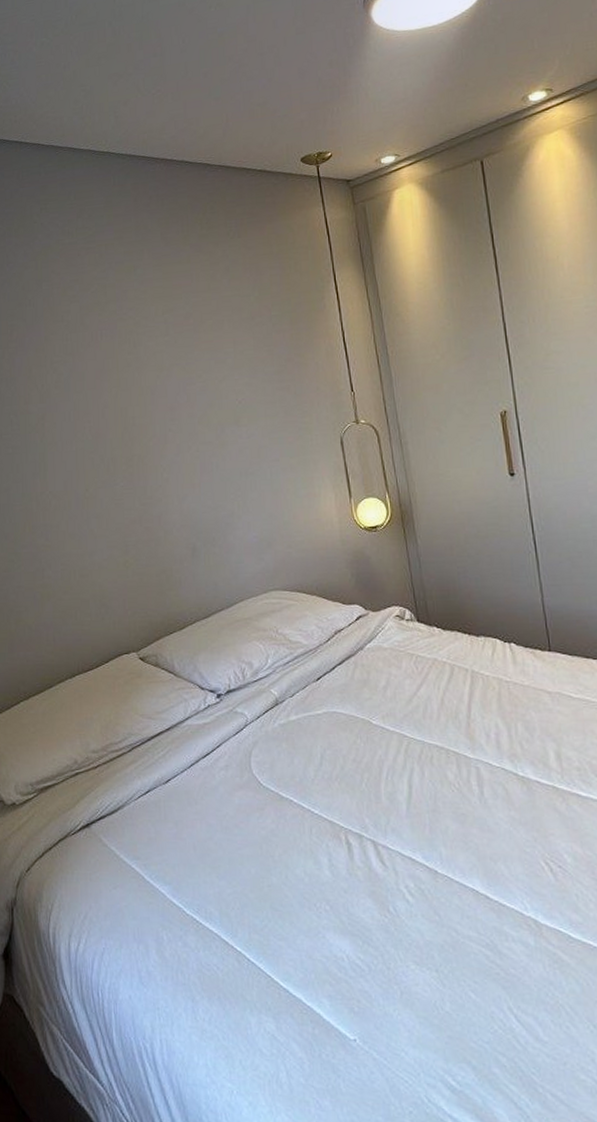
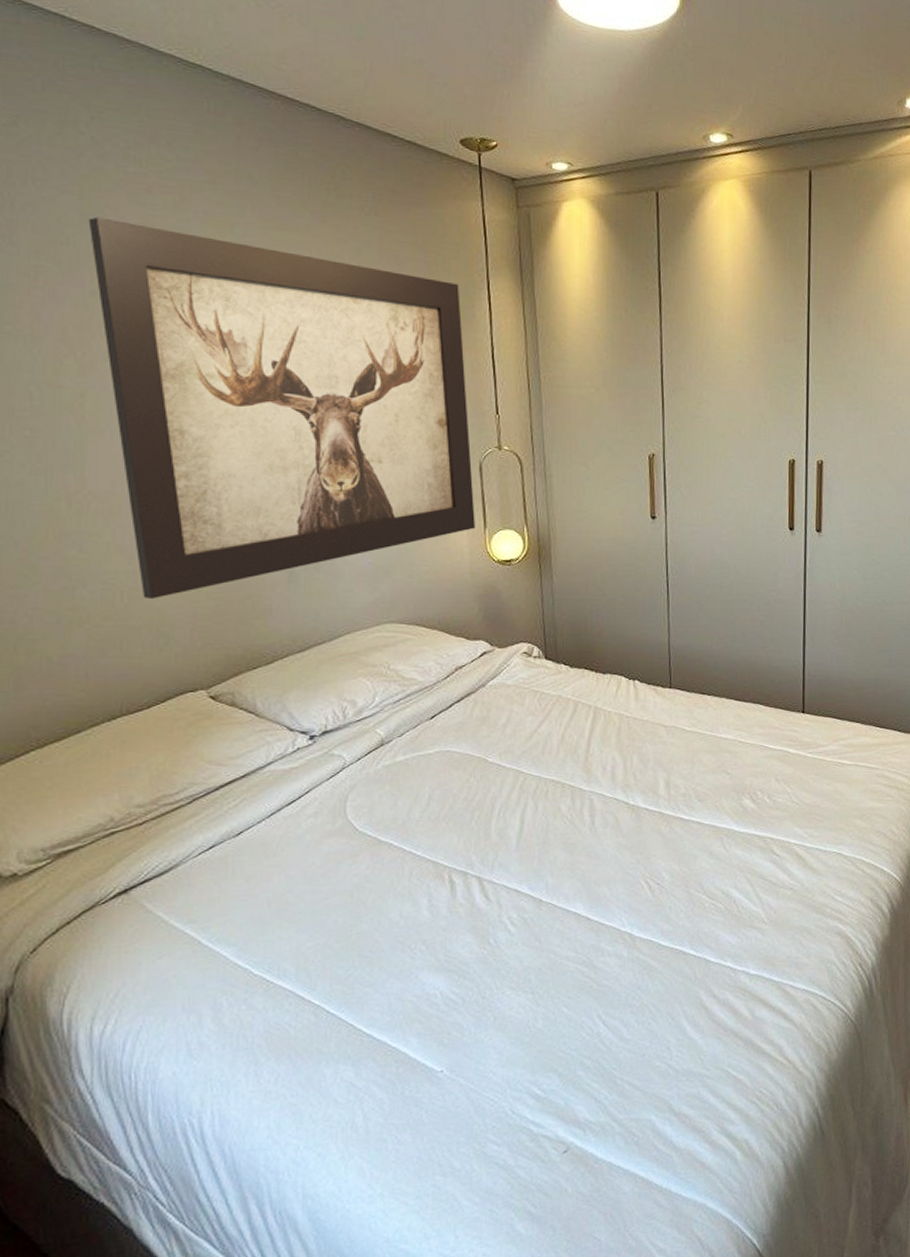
wall art: none [41,280,341,576] -> present [88,216,475,599]

